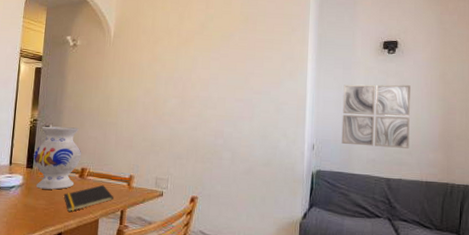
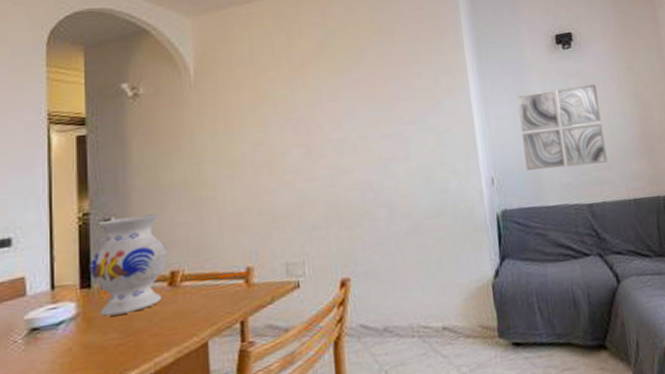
notepad: present [63,184,114,212] -> none [146,289,226,341]

